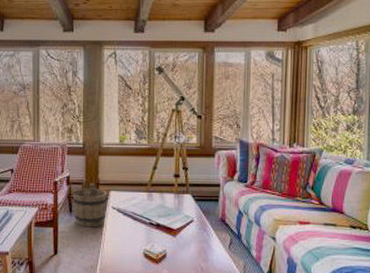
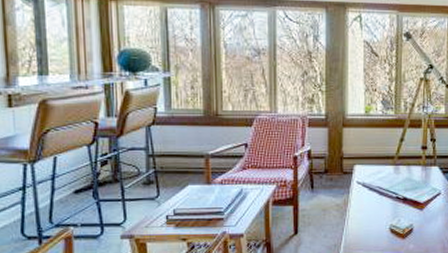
bucket: present [72,183,107,227] -> none [314,157,351,204]

